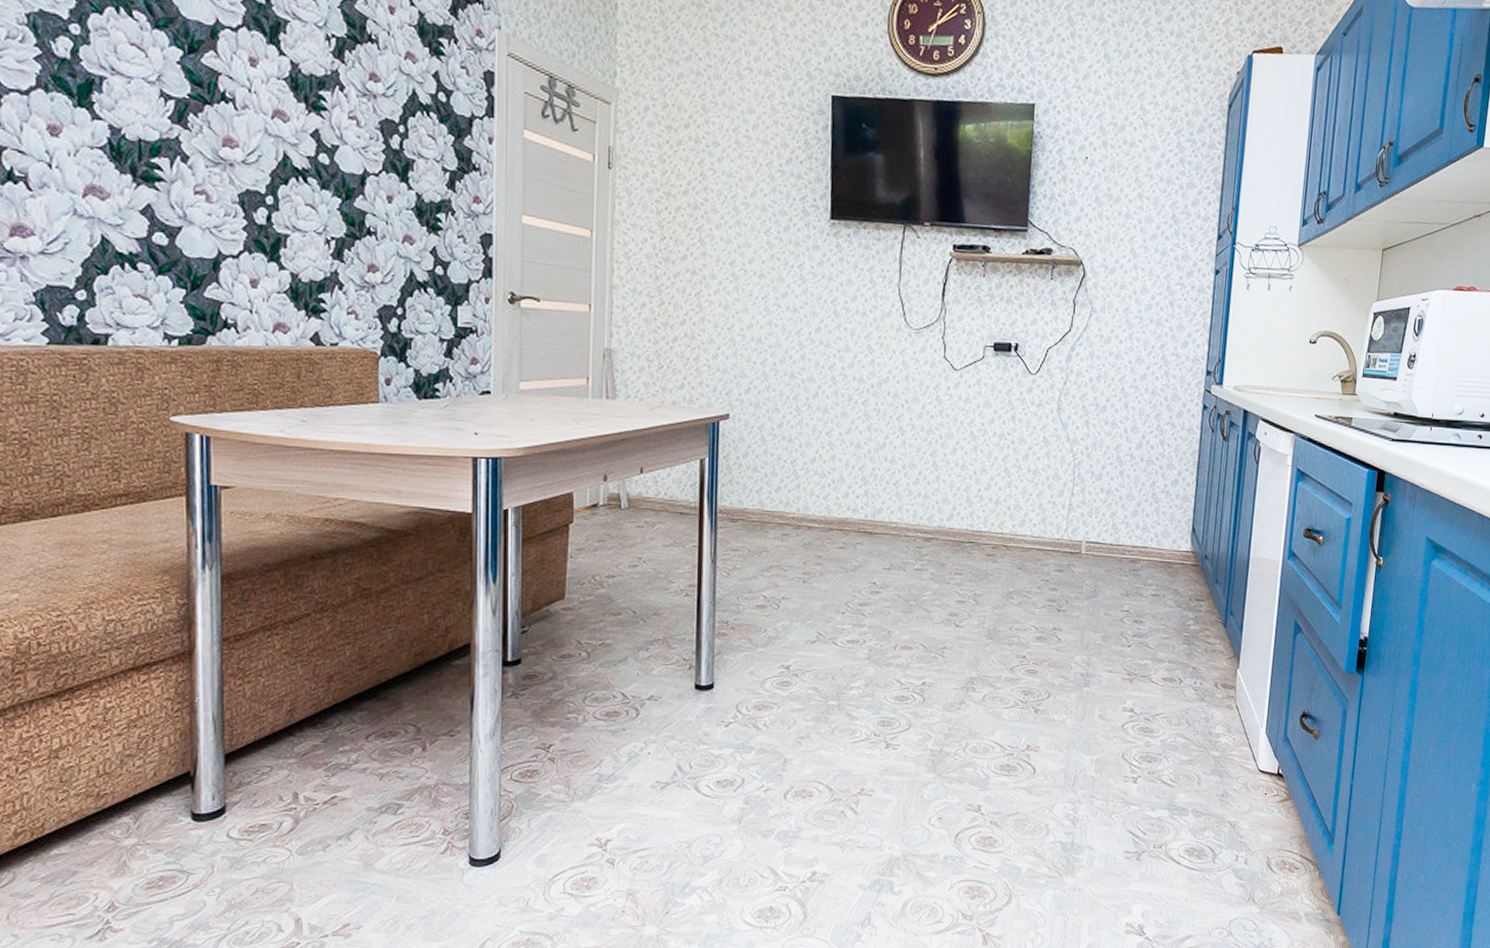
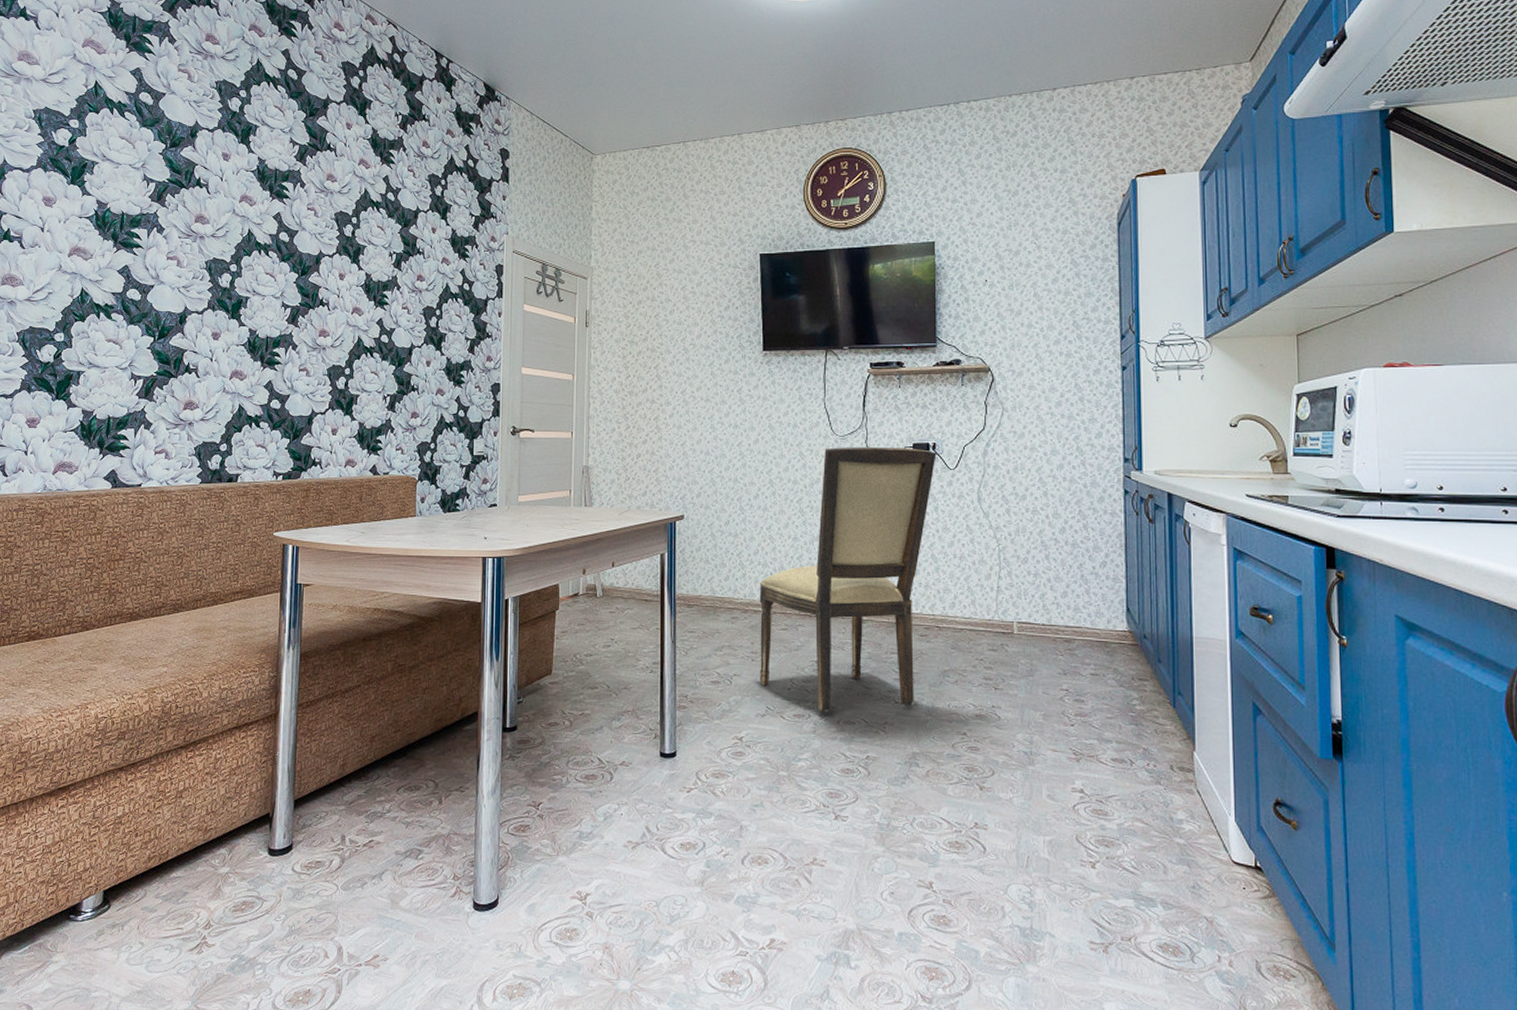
dining chair: none [811,342,1018,638] -> present [759,446,937,712]

